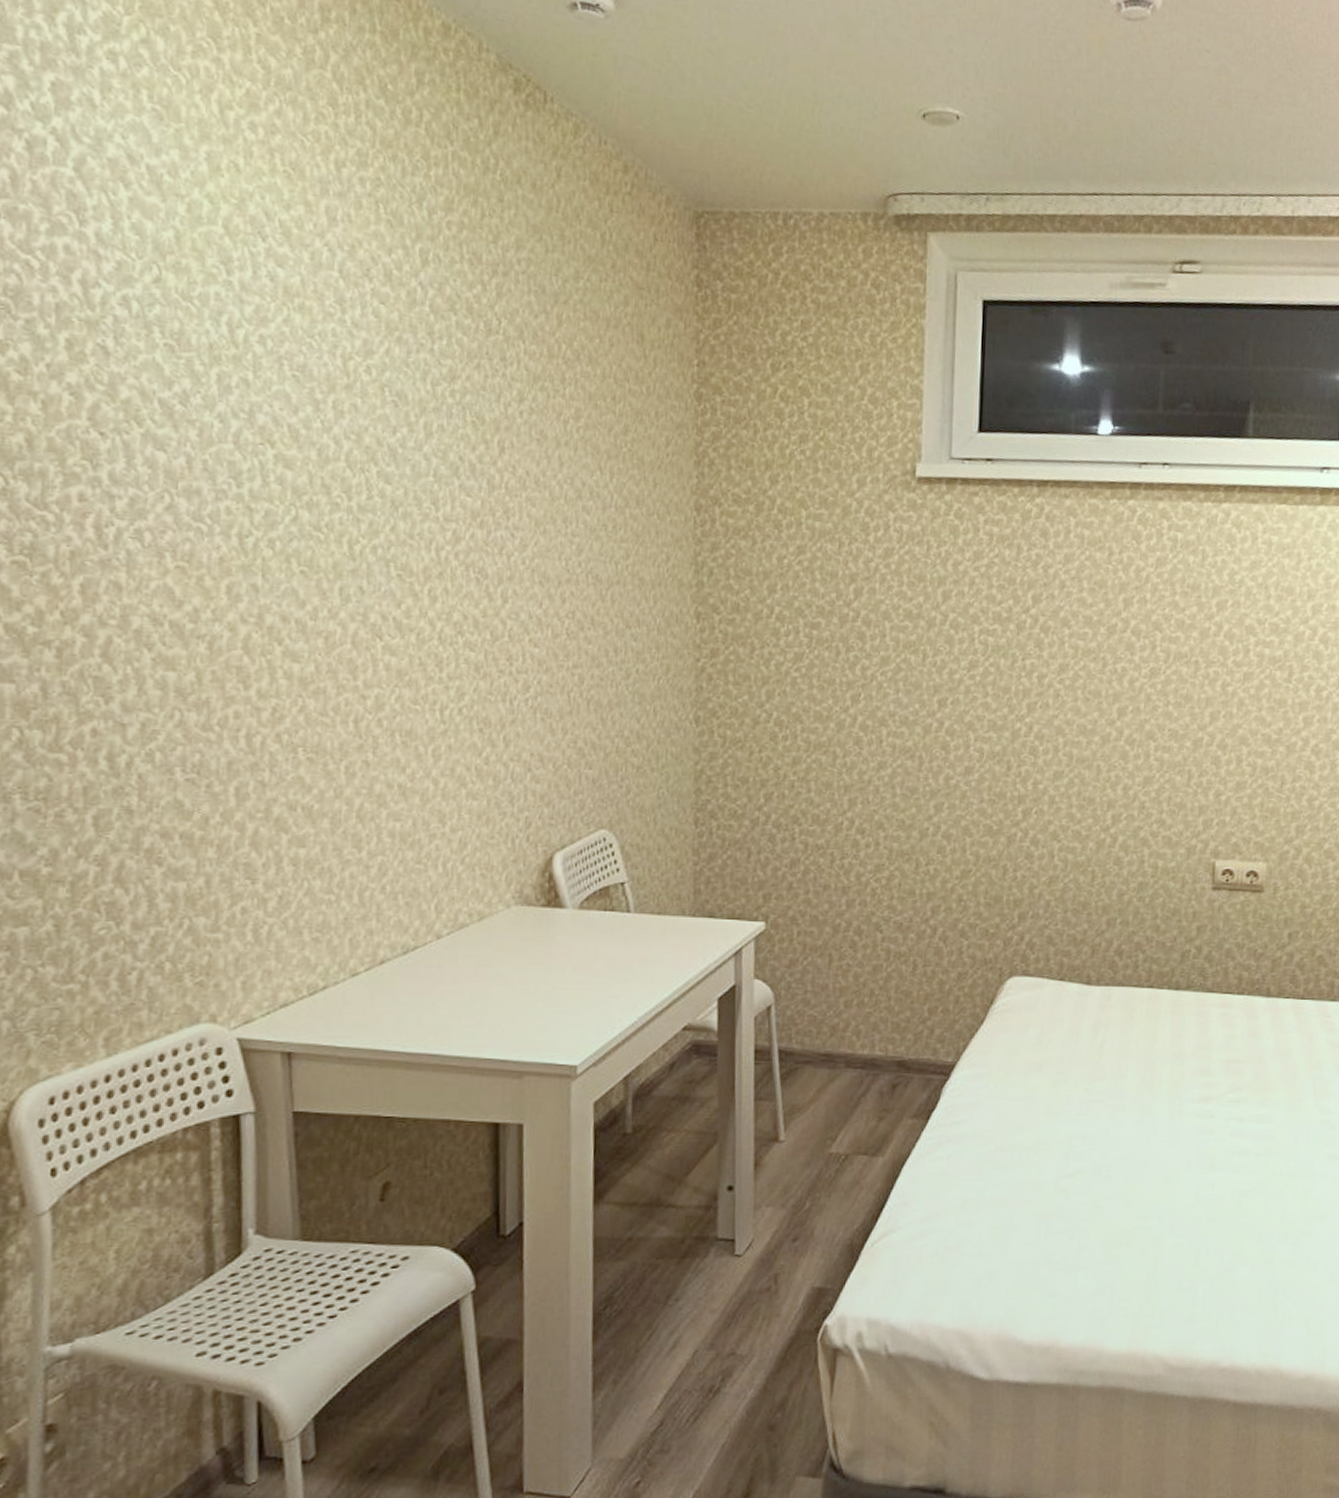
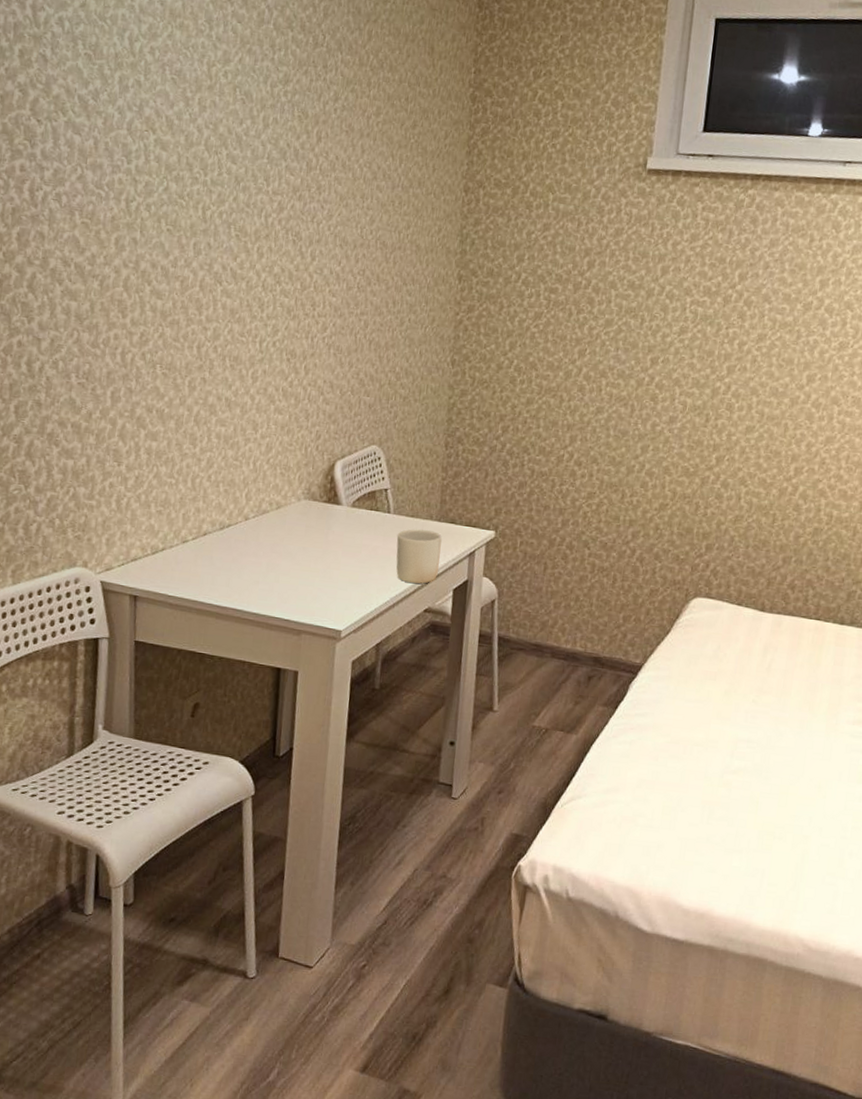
mug: none [640,929,699,997] -> present [396,529,442,584]

